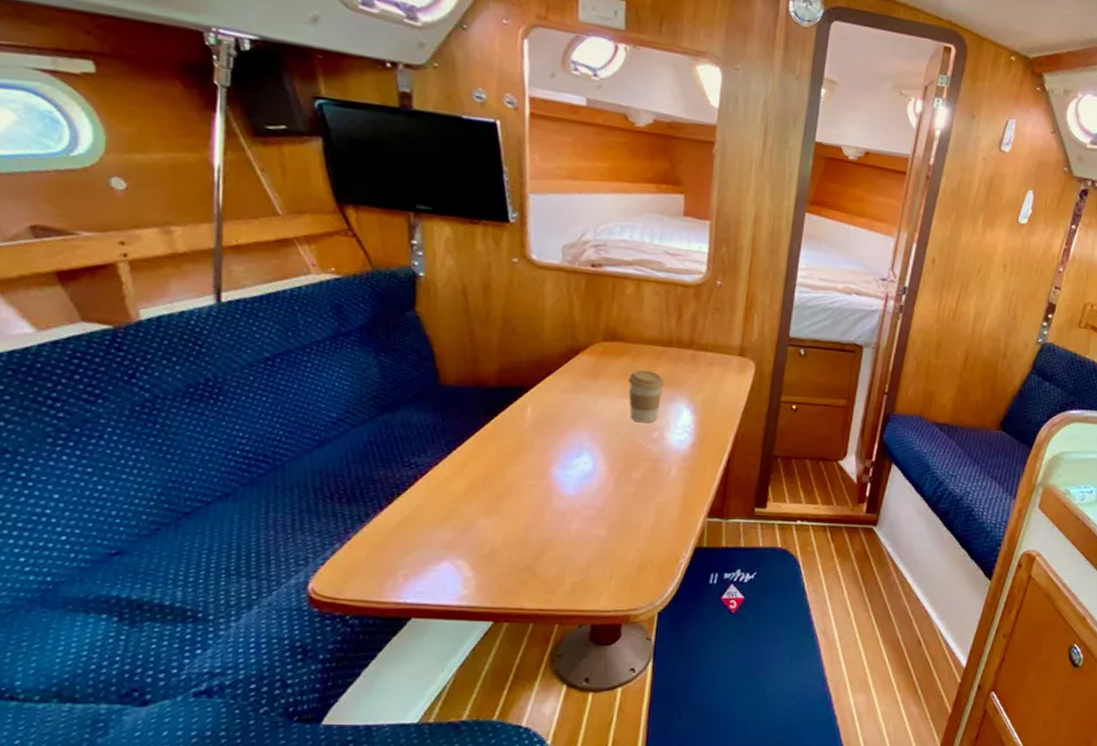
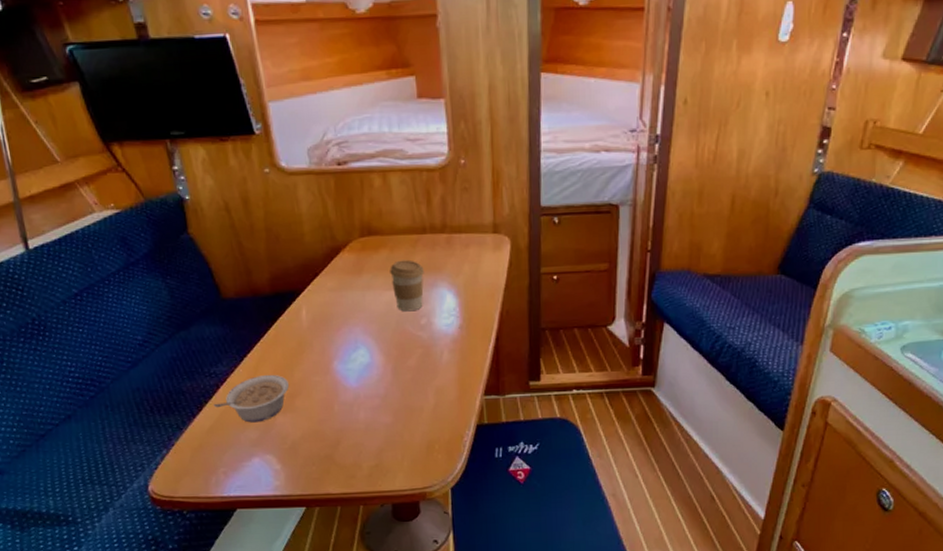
legume: none [406,471,498,523] -> present [213,374,289,423]

